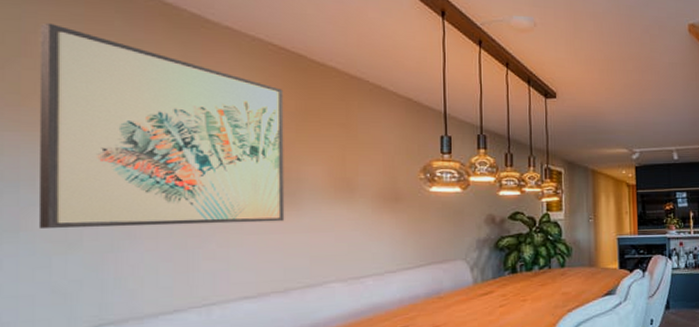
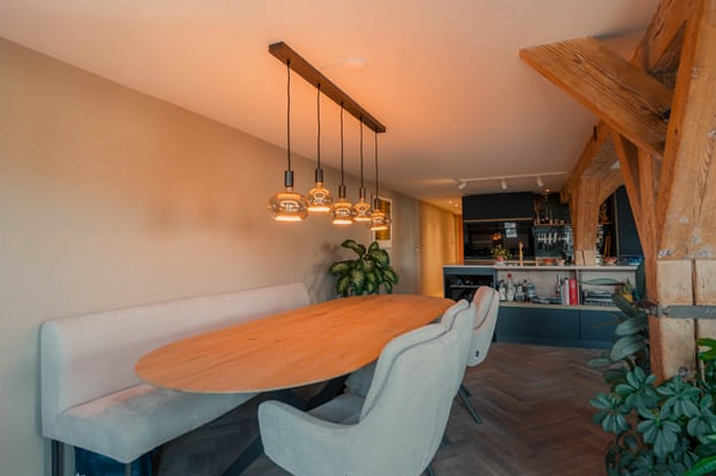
wall art: present [38,22,285,229] -> none [16,96,168,247]

